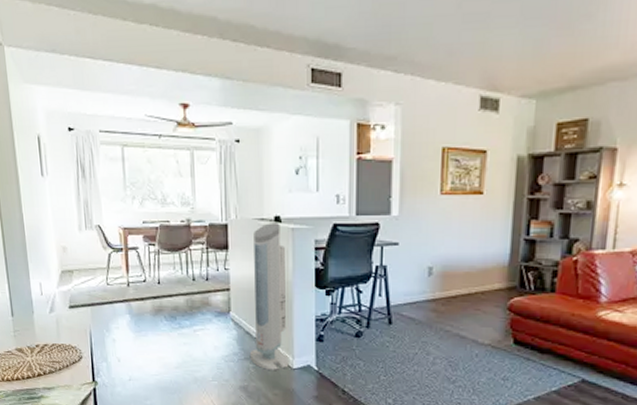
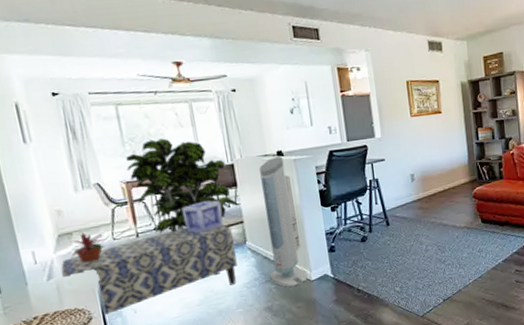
bench: none [61,284,218,358] -> present [60,224,238,317]
potted plant: none [70,272,103,303] -> present [69,232,108,263]
indoor plant: none [126,186,226,287] -> present [126,138,237,234]
wooden crate: none [171,260,210,293] -> present [181,200,223,233]

